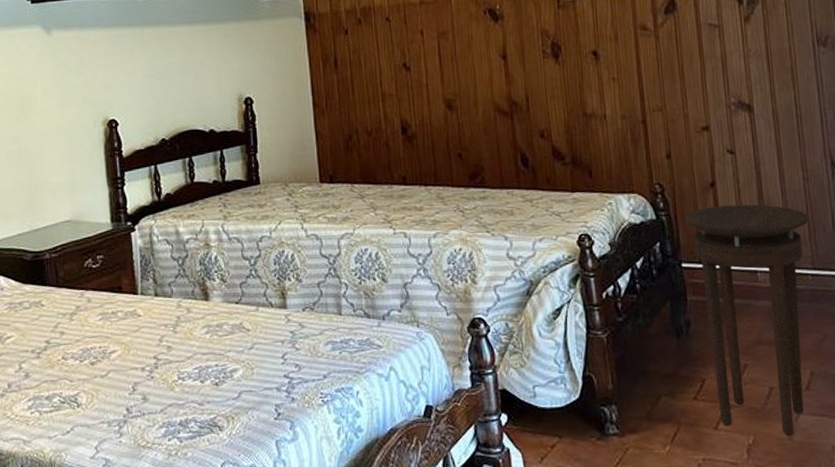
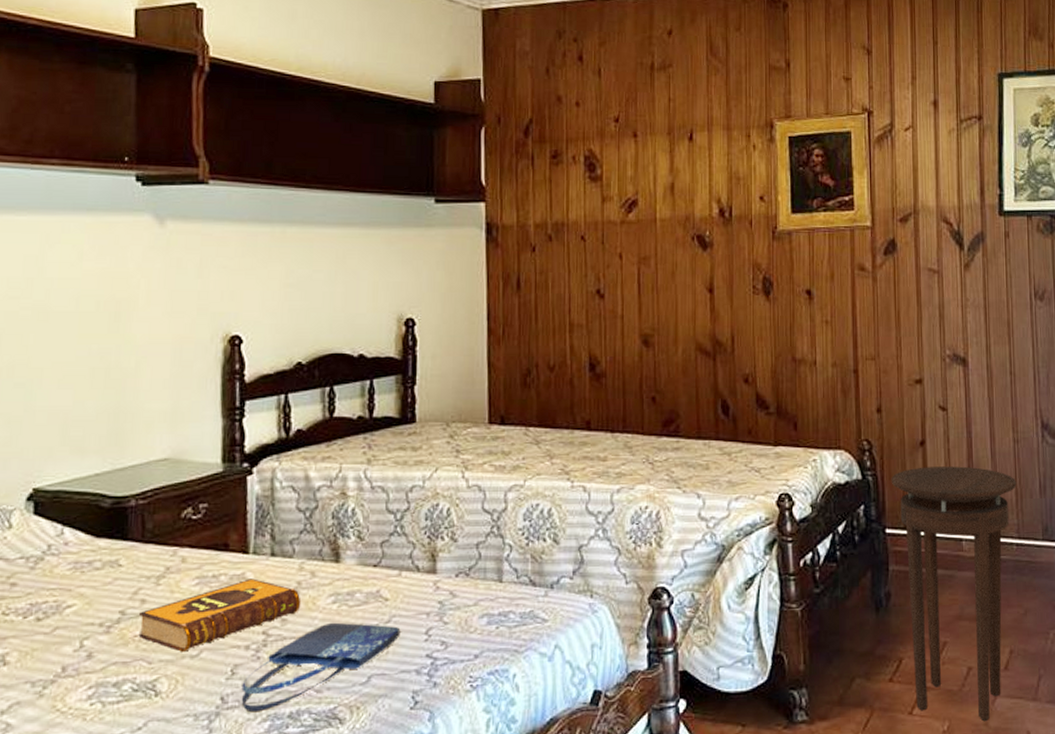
hardback book: none [59,314,182,373] -> present [138,578,302,652]
shopping bag: none [141,349,262,421] -> present [241,622,401,713]

